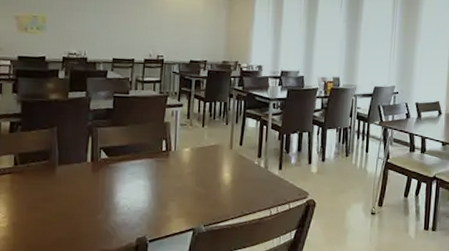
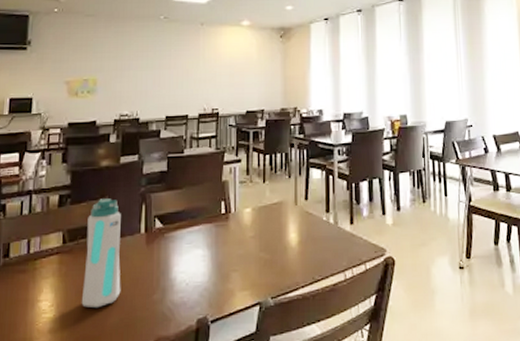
water bottle: none [32,128,69,223] -> present [81,198,121,309]

